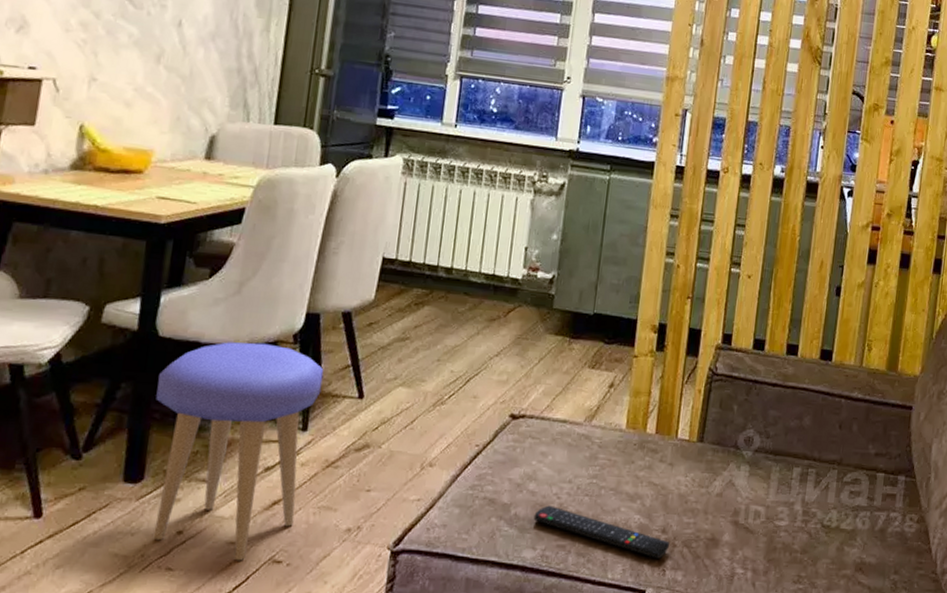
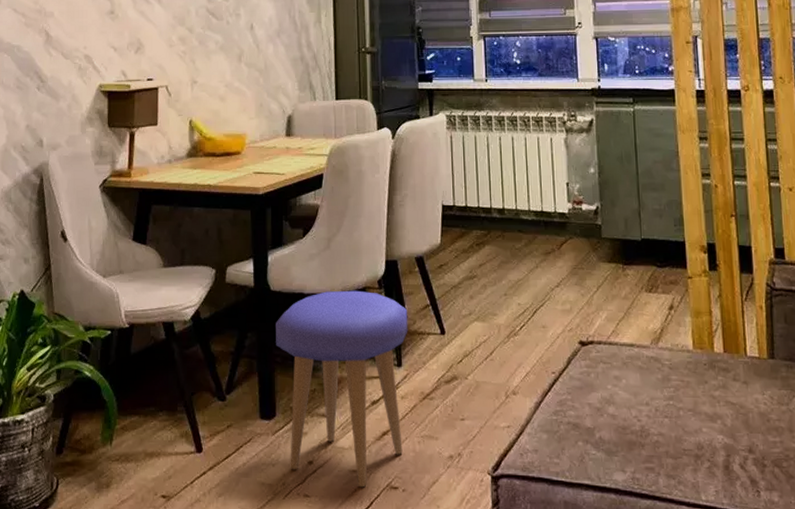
remote control: present [533,505,670,559] -> none [618,428,760,479]

